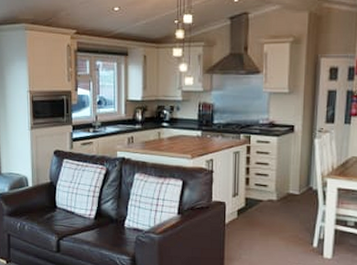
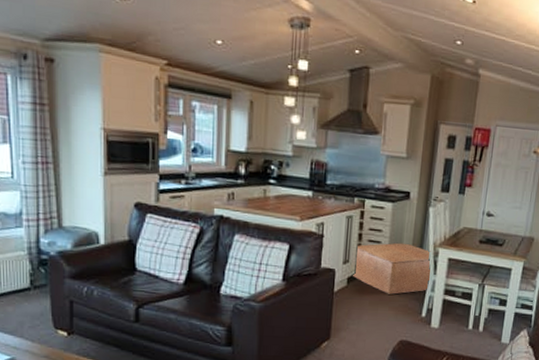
ottoman: none [243,175,320,225] -> present [353,242,432,295]

